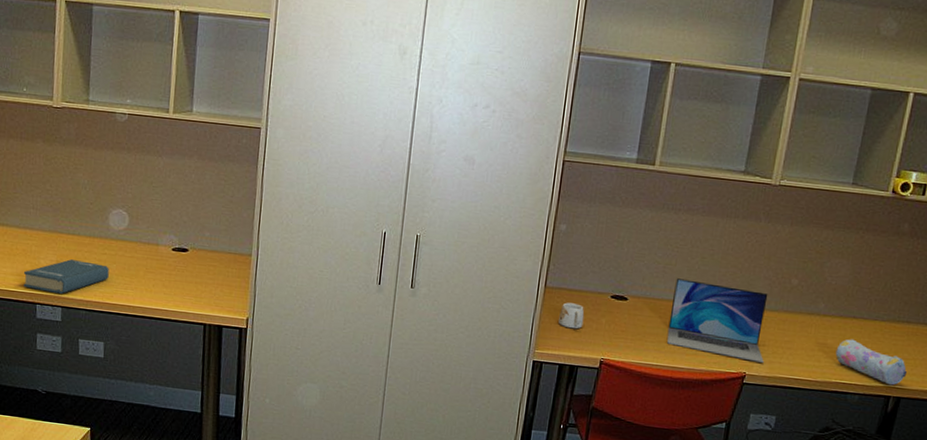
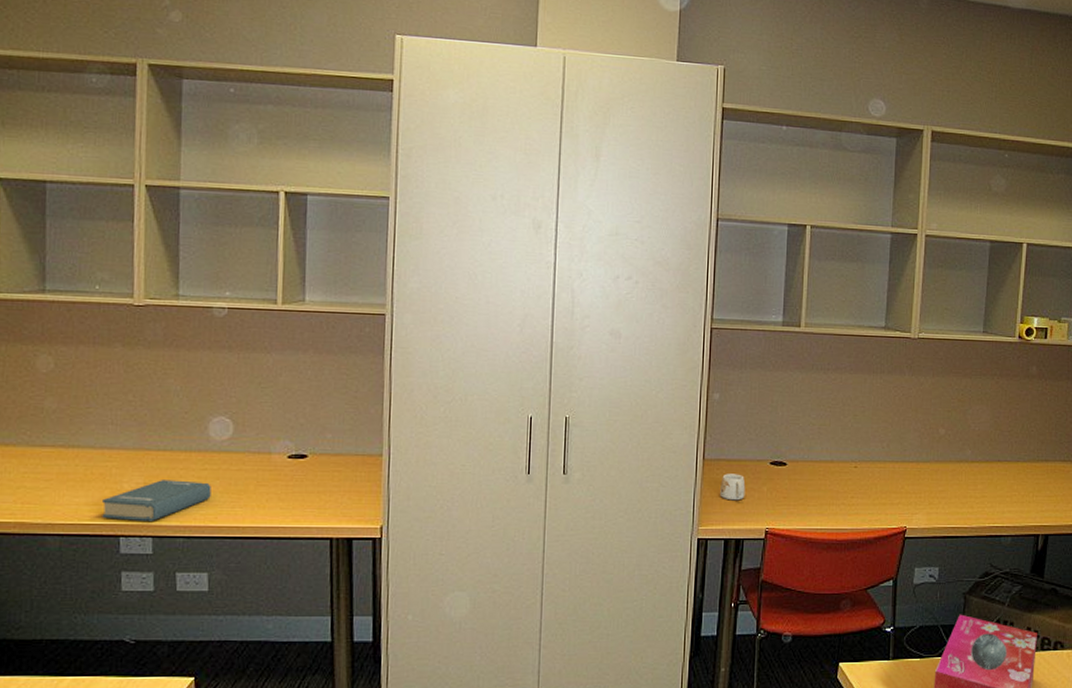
laptop: present [667,278,768,363] -> none [828,438,922,515]
pencil case: present [835,339,907,386] -> none [986,482,1050,524]

